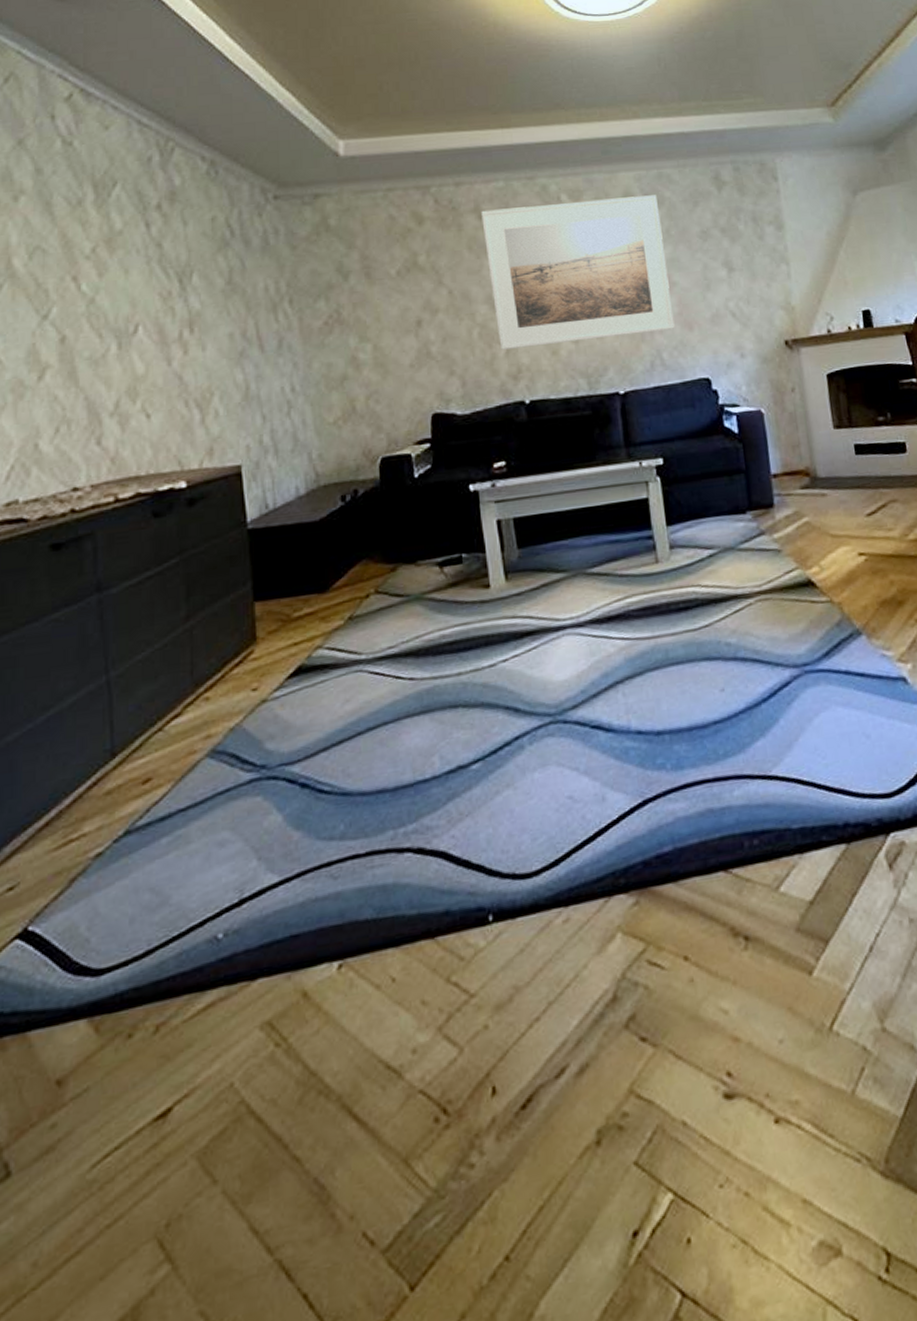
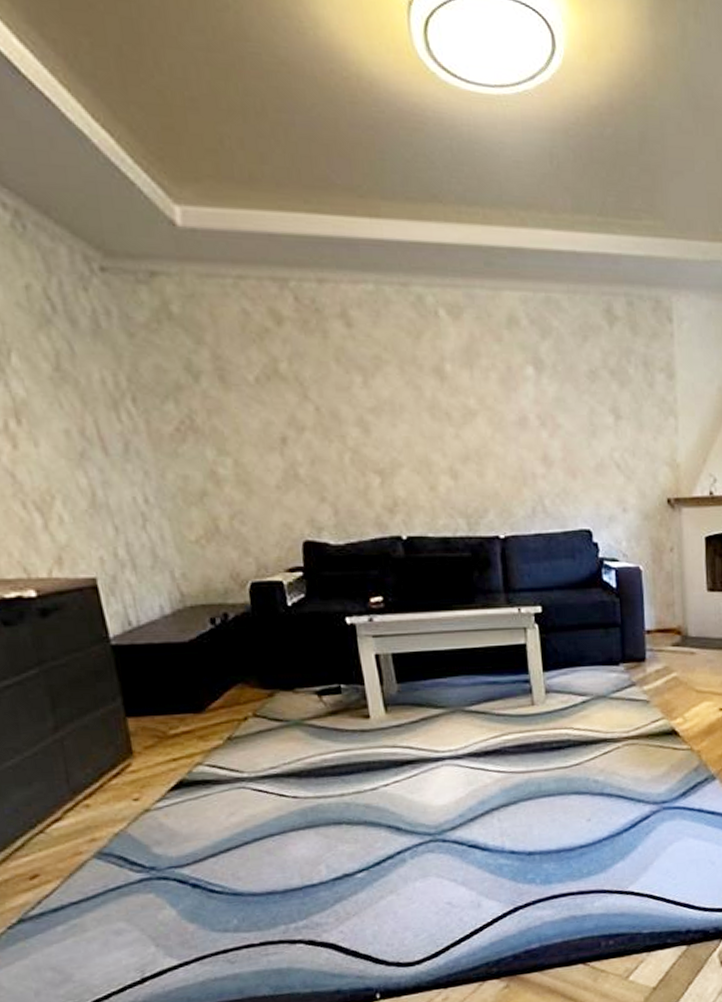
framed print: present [481,195,675,350] -> none [349,317,558,479]

